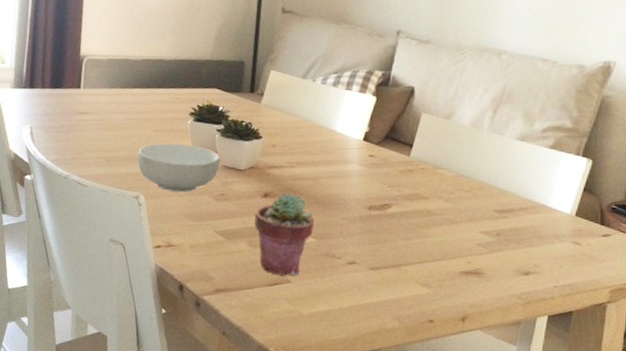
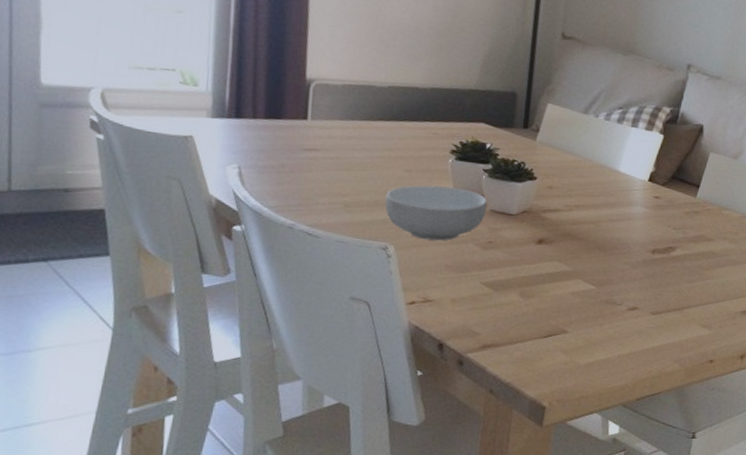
potted succulent: present [254,193,314,276] -> none [527,238,593,326]

